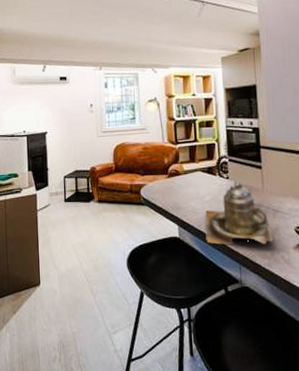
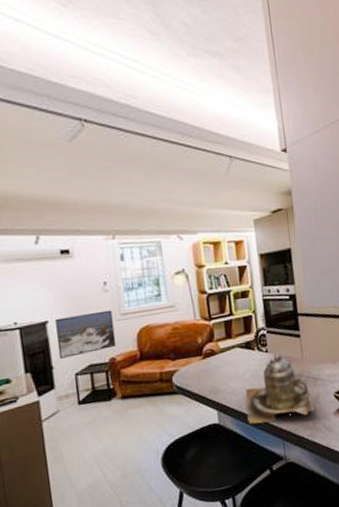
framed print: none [52,127,97,163] -> present [55,309,117,359]

